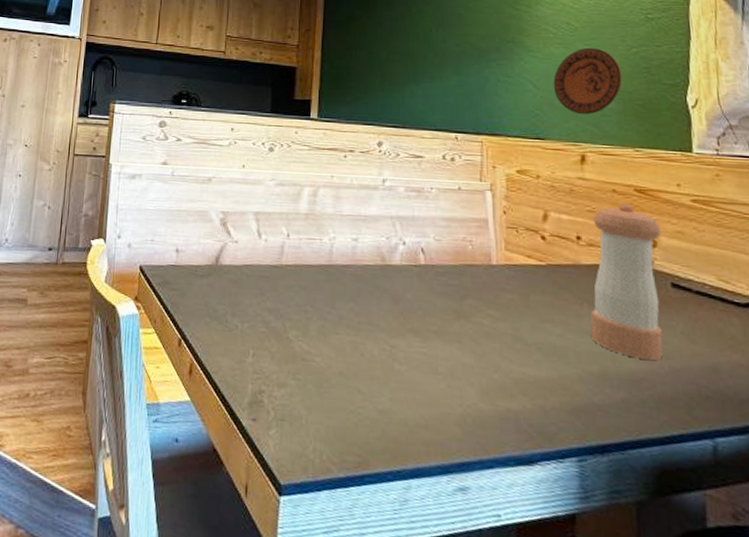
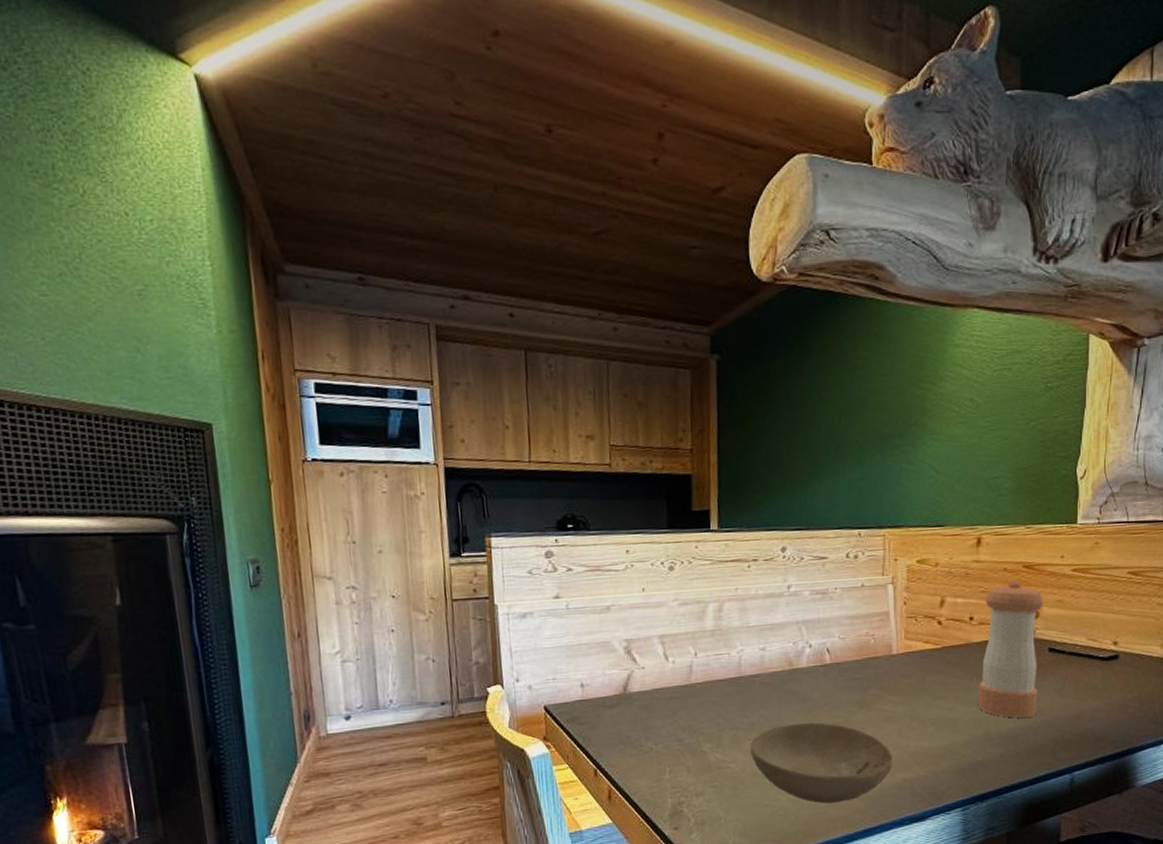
bowl: none [337,324,494,424] -> present [749,722,893,804]
decorative plate: present [553,47,623,115] -> none [954,424,1020,497]

